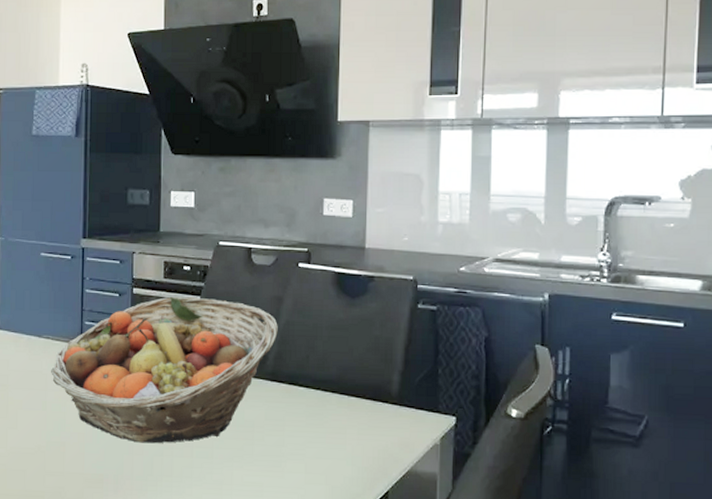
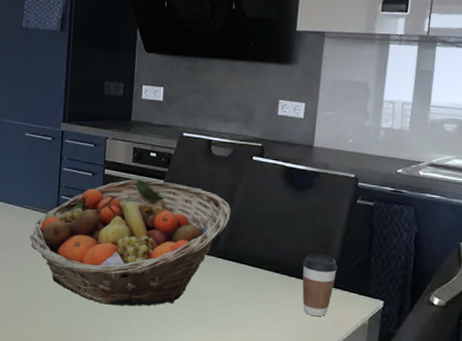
coffee cup: none [362,368,401,440] -> present [302,254,337,317]

